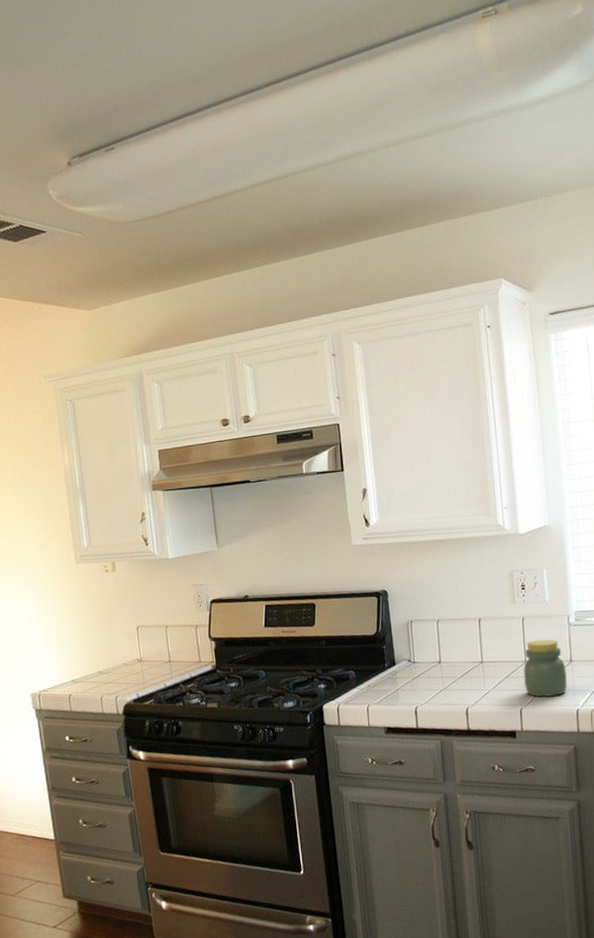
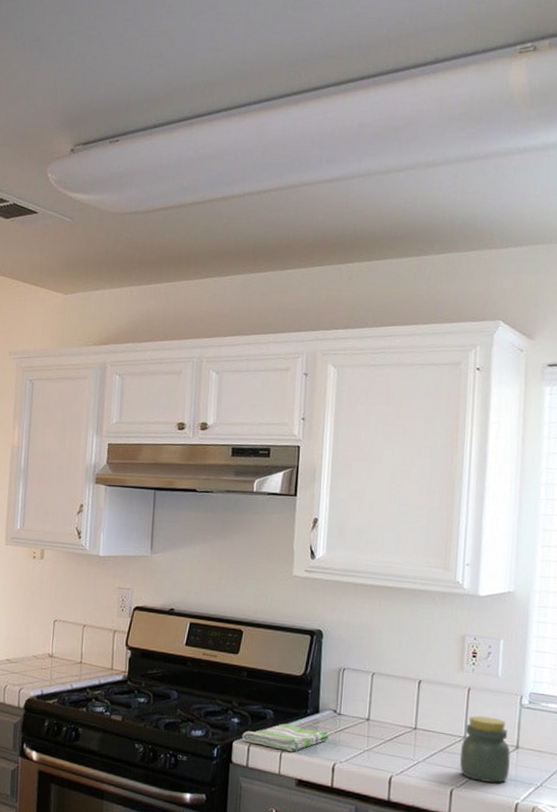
dish towel: none [330,679,408,705] -> present [242,723,329,752]

